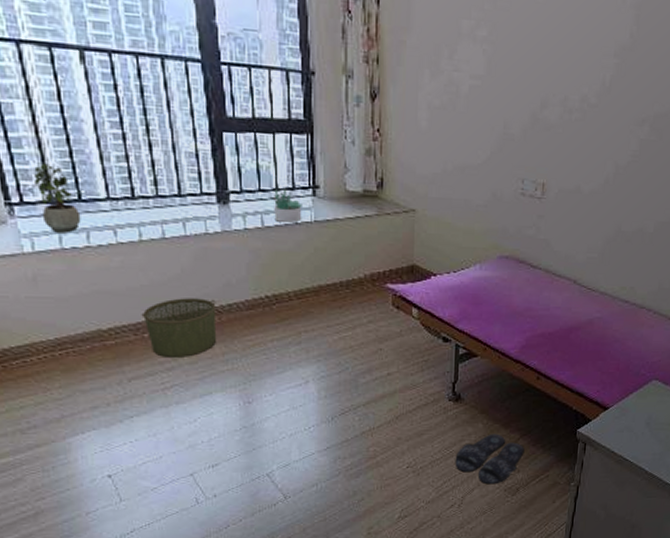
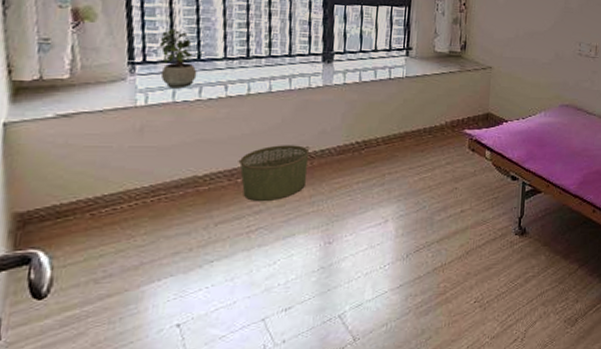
succulent plant: present [274,189,302,224] -> none [371,50,396,79]
slippers: present [455,434,525,485] -> none [519,265,583,317]

